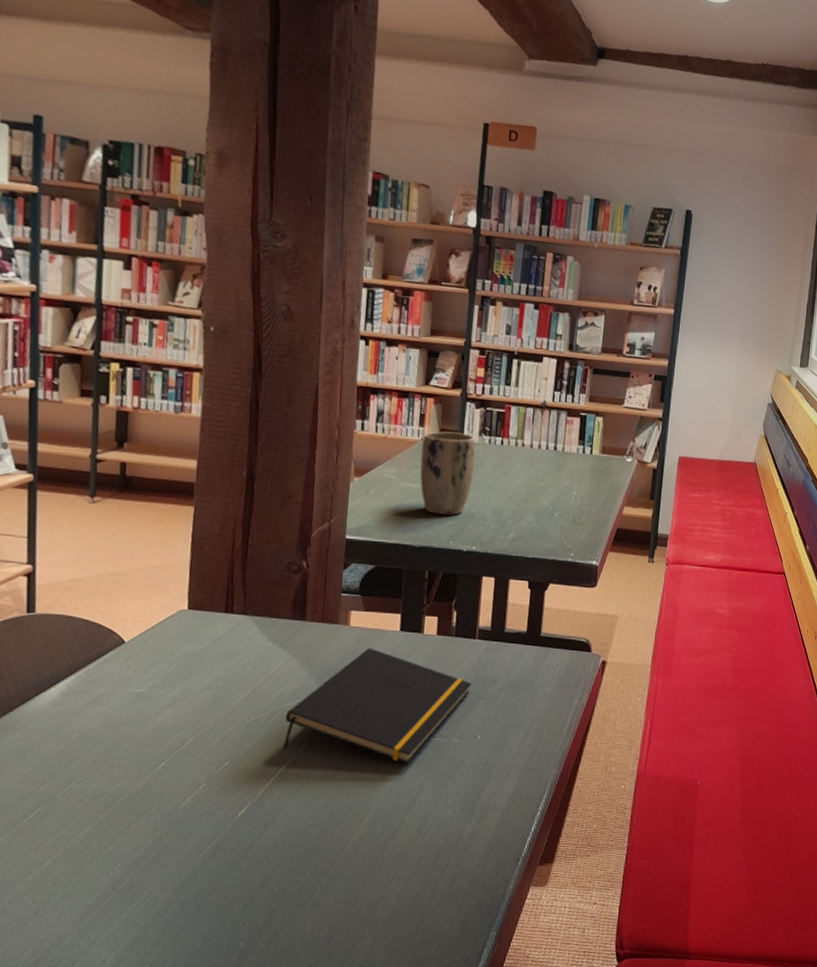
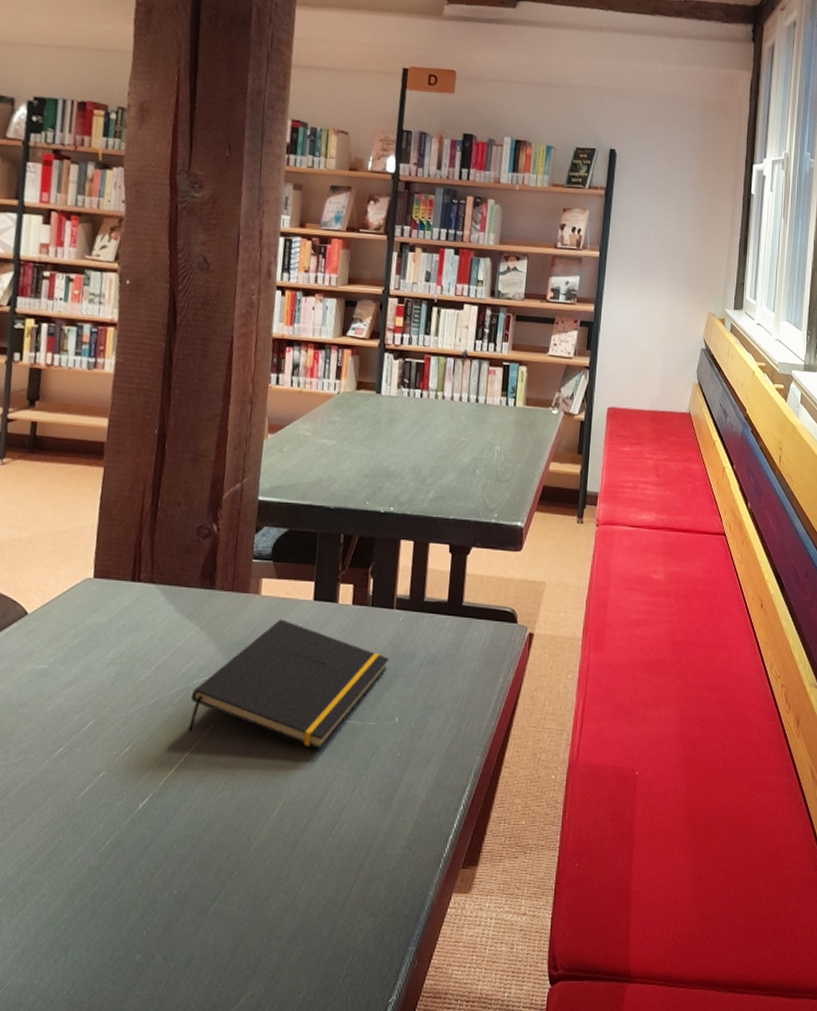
plant pot: present [420,431,476,515] -> none [336,384,394,474]

